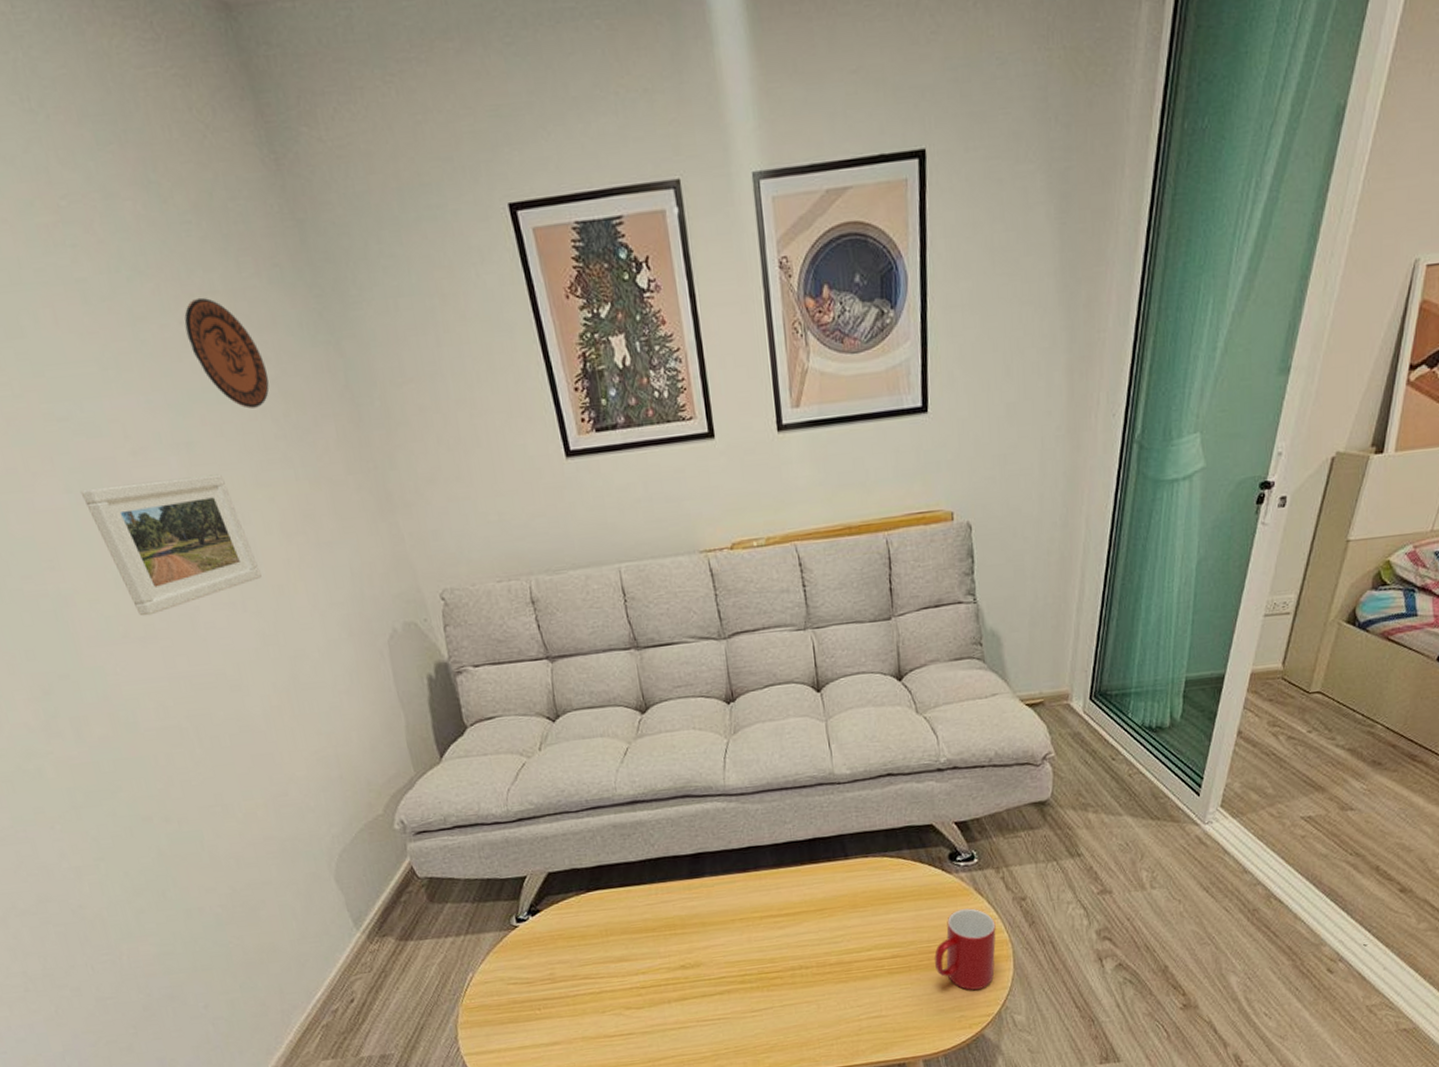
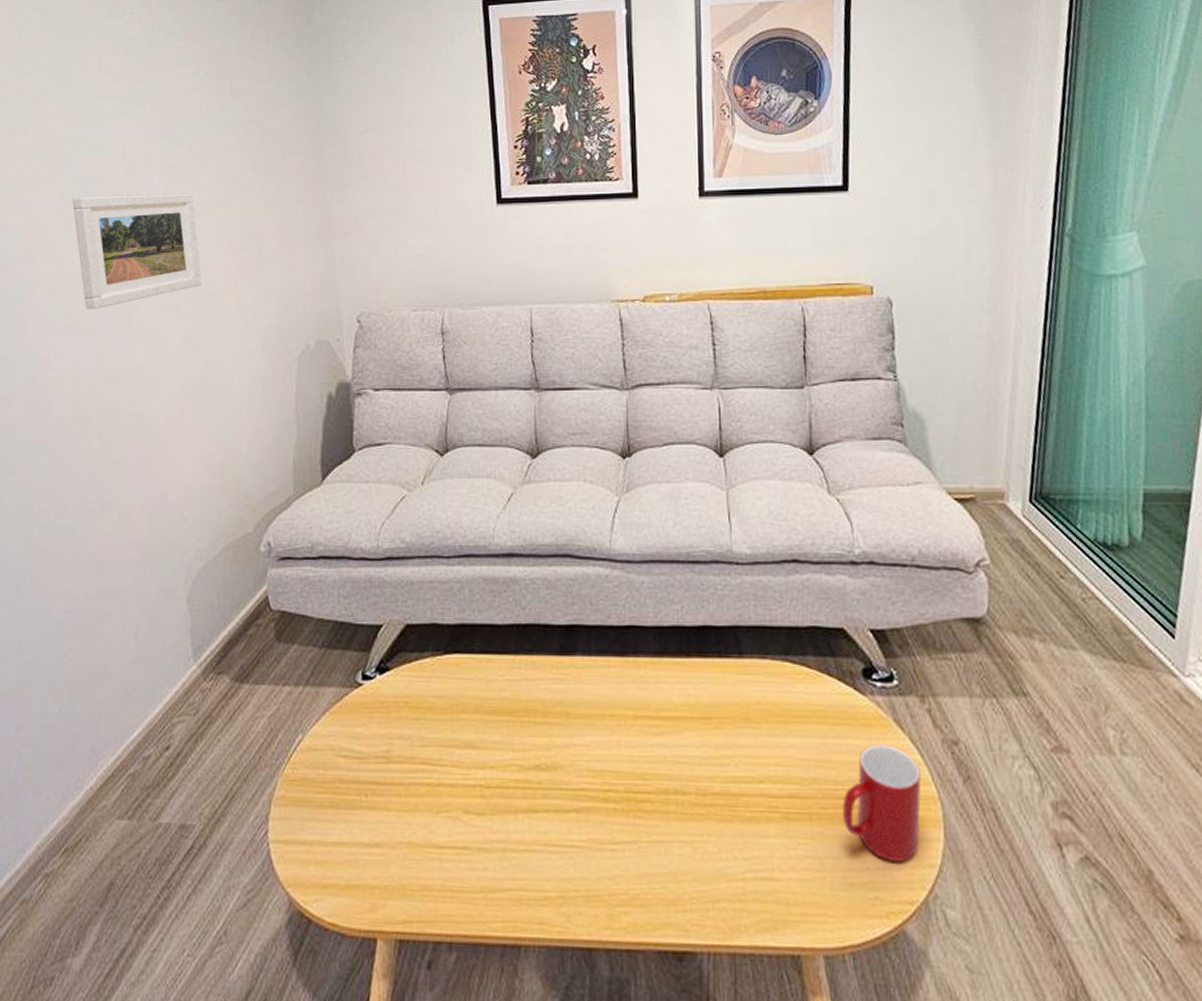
decorative plate: present [184,297,270,409] -> none [197,55,254,142]

